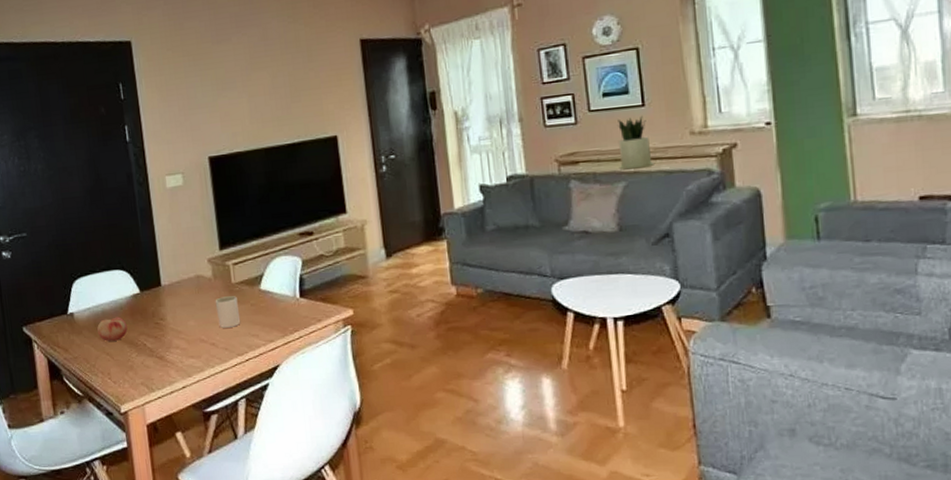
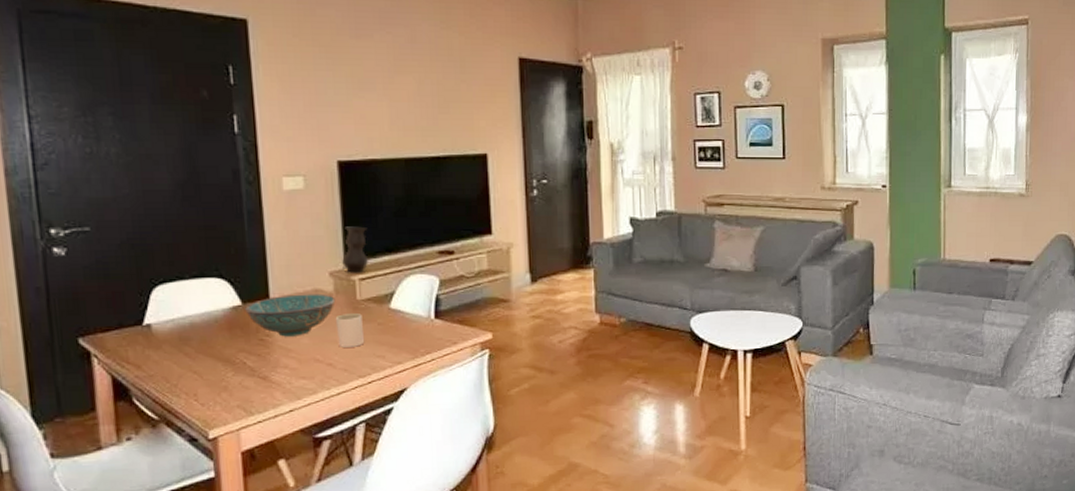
fruit: present [97,316,128,342] -> none [183,330,223,358]
bowl: none [143,279,214,320] -> present [245,294,336,337]
vase: none [217,215,239,259] -> present [342,226,368,273]
planter: present [618,116,656,171] -> none [758,168,790,217]

